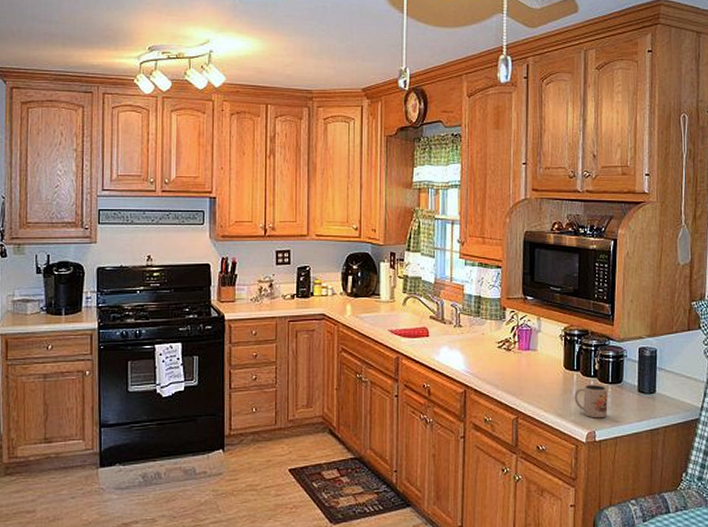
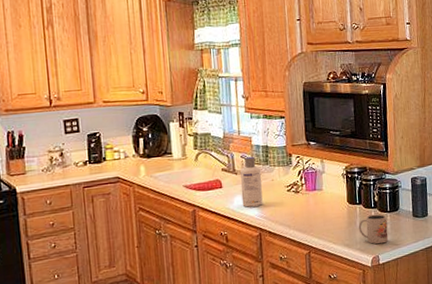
screw cap bottle: none [448,306,472,360] -> present [240,156,263,207]

